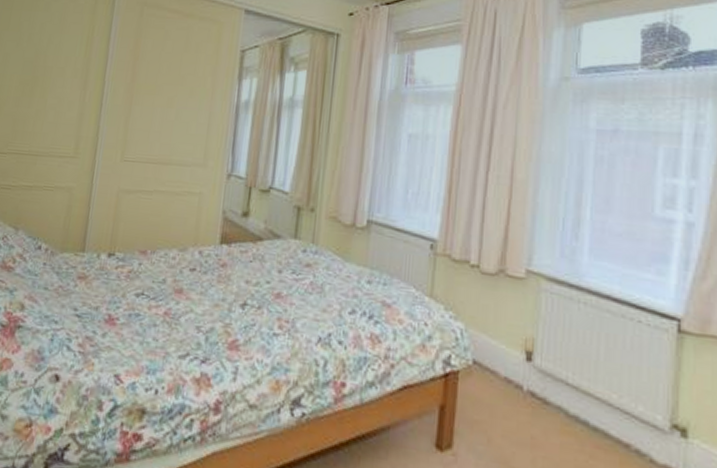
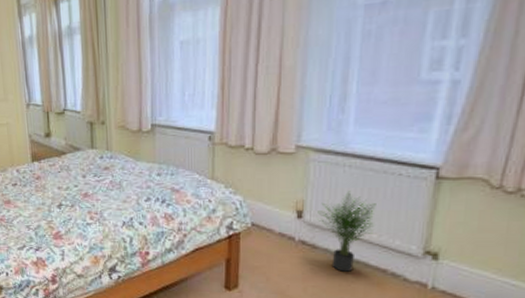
potted plant: none [549,333,615,442] -> present [317,191,376,272]

